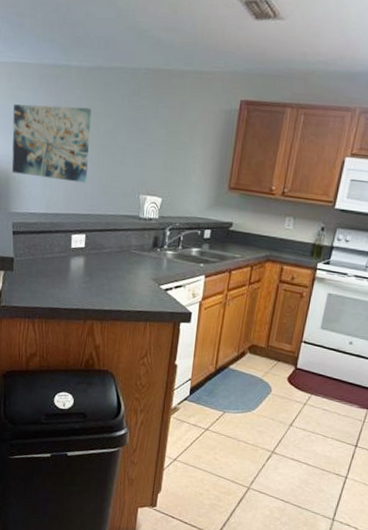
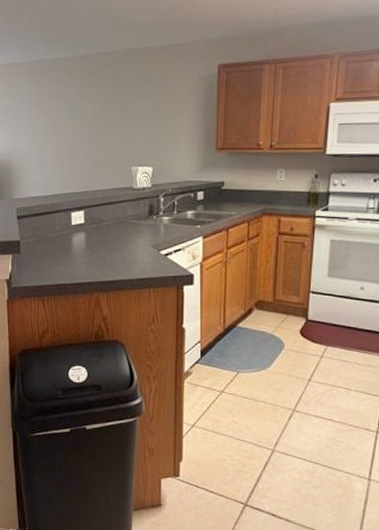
wall art: present [12,104,91,183] -> none [9,94,81,163]

